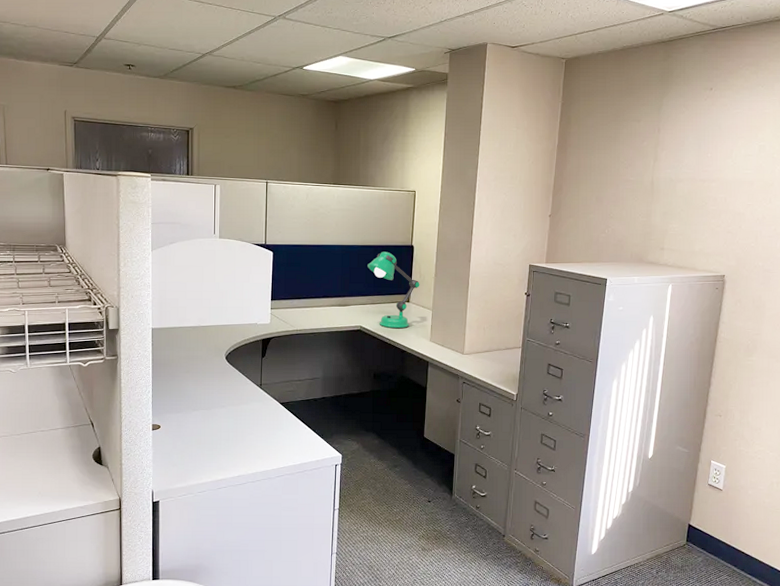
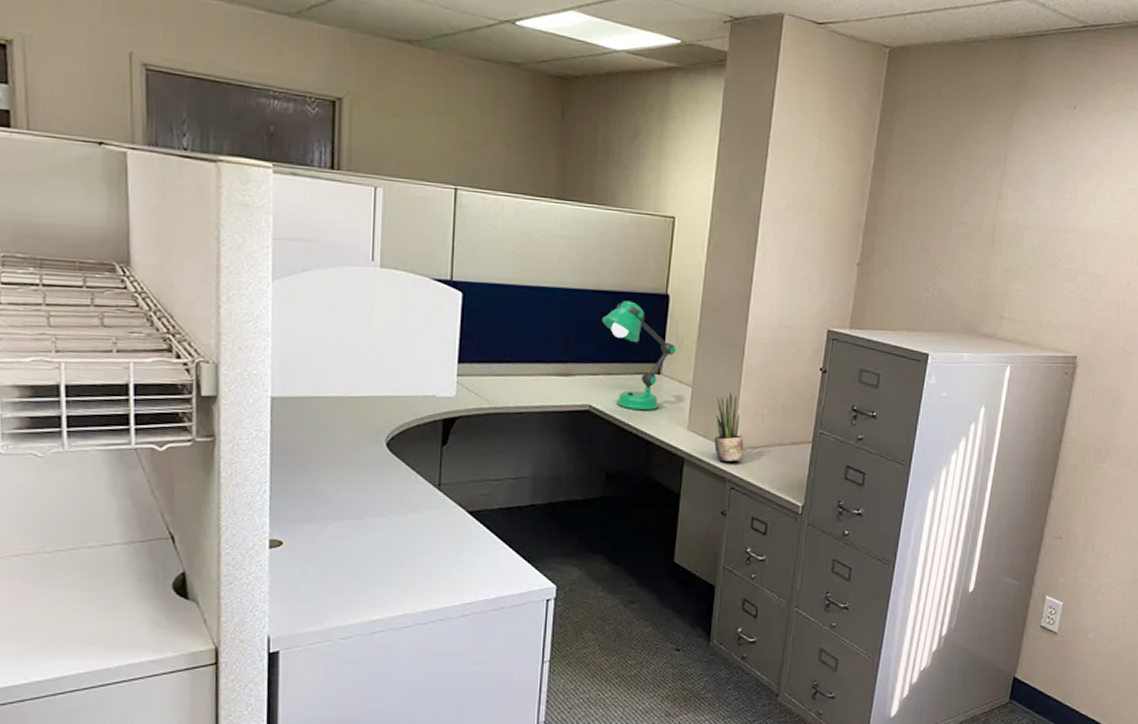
potted plant: none [449,313,471,363] -> present [713,392,744,461]

